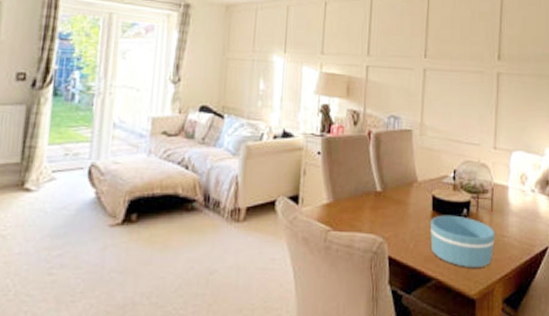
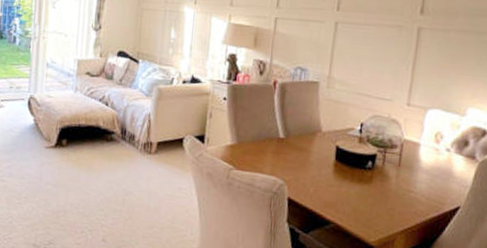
bowl: present [430,215,496,269] -> none [331,165,402,219]

